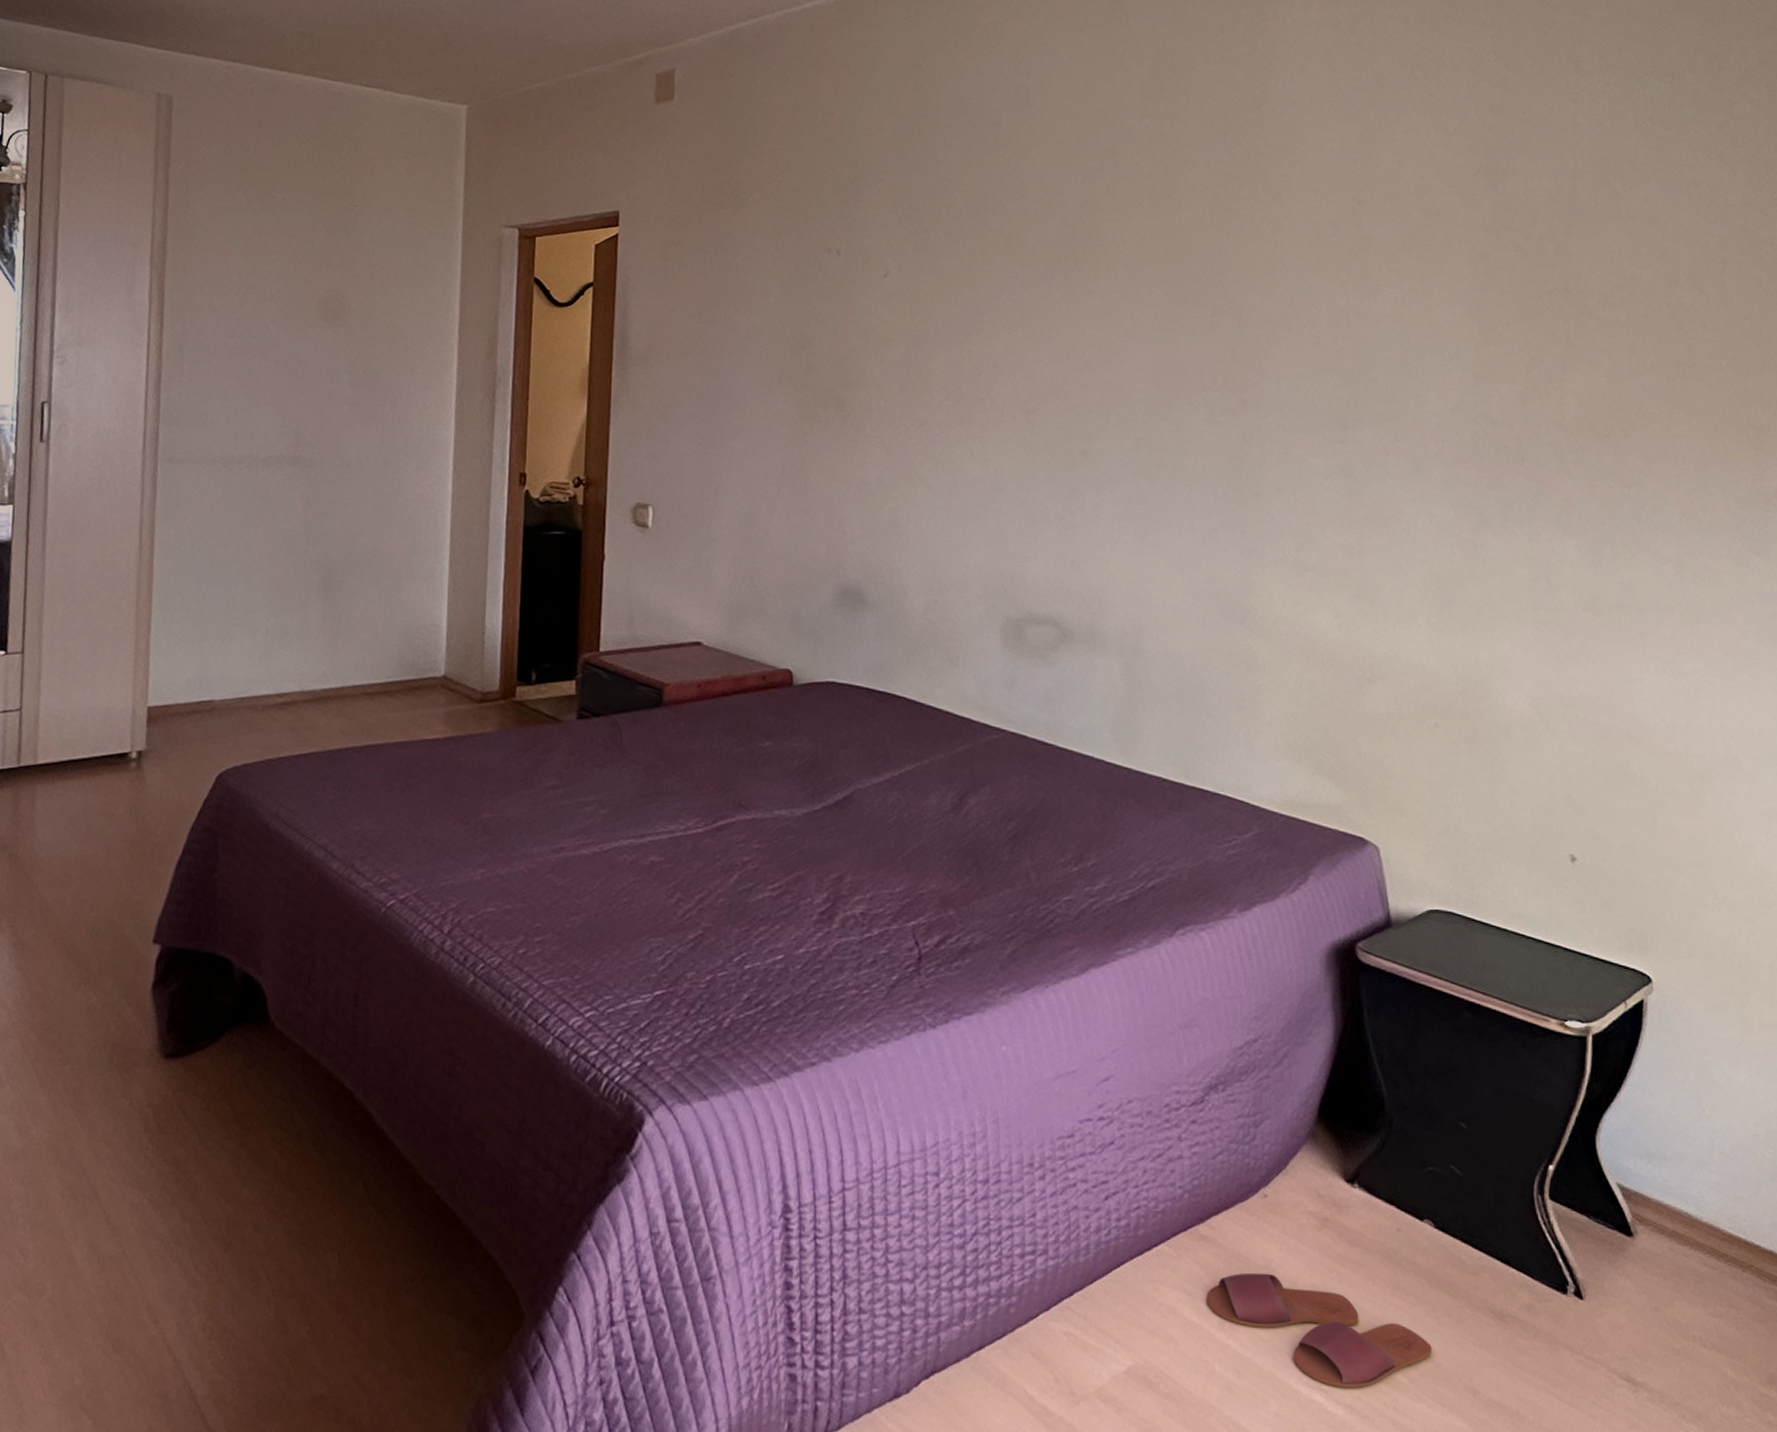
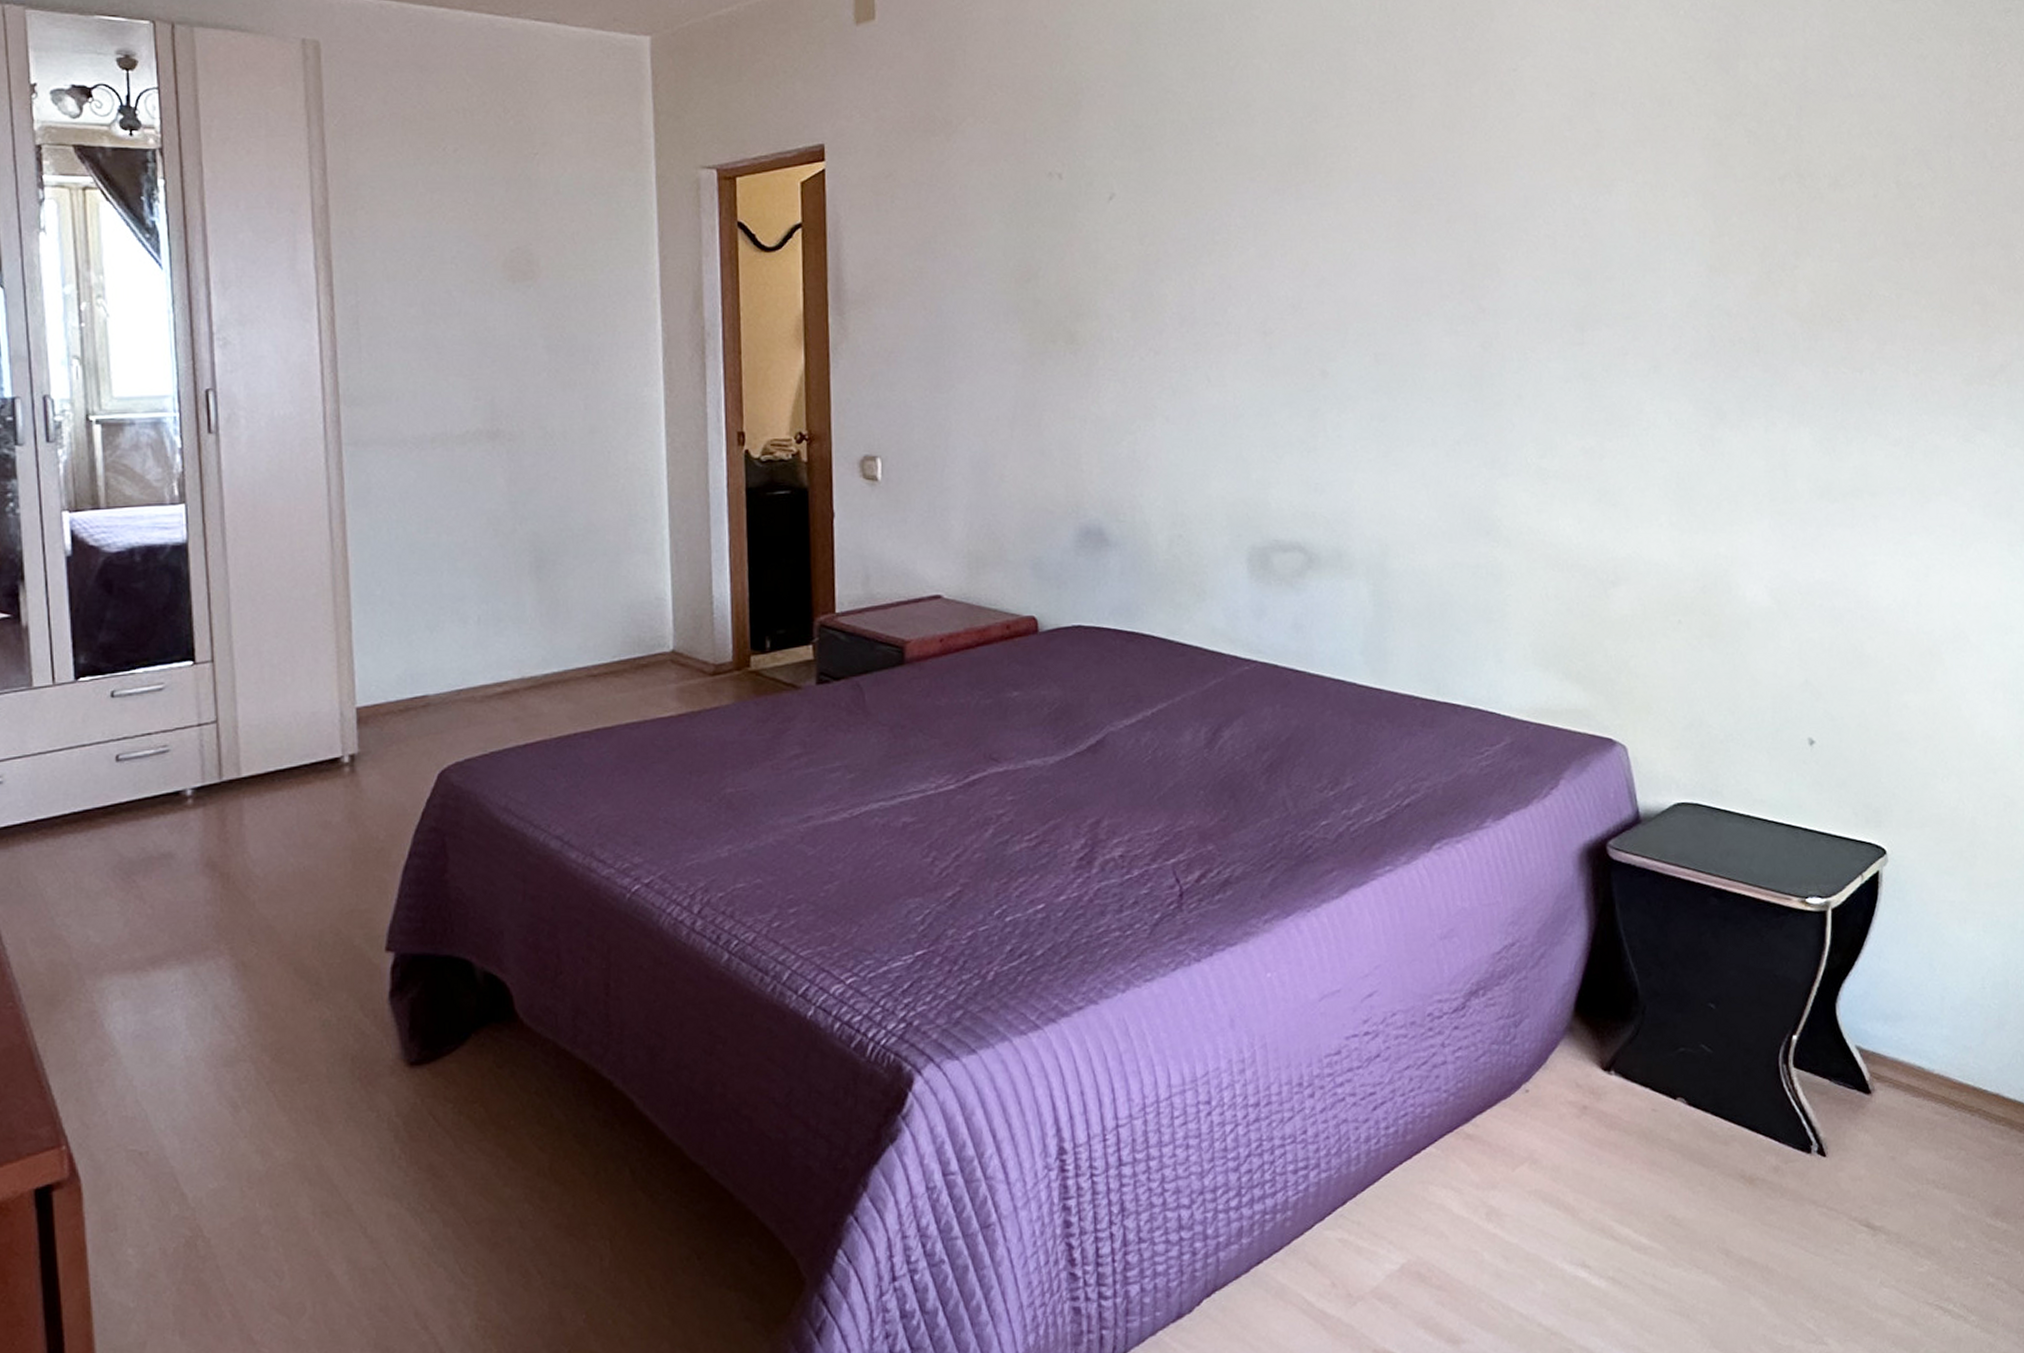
slippers: present [1206,1272,1432,1389] -> none [1474,1163,1687,1262]

